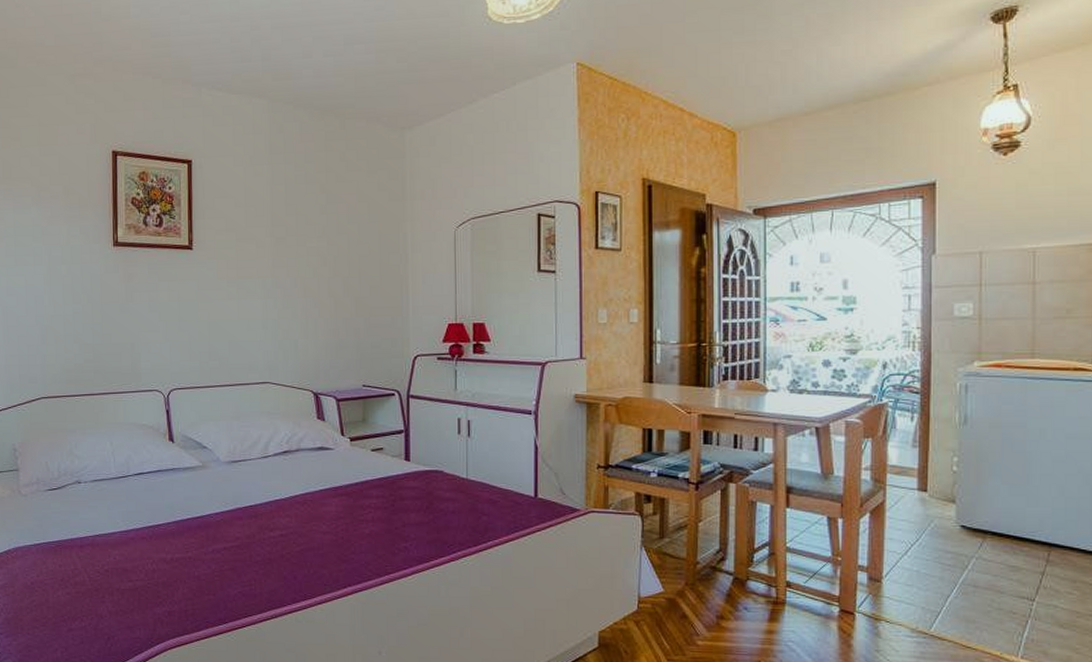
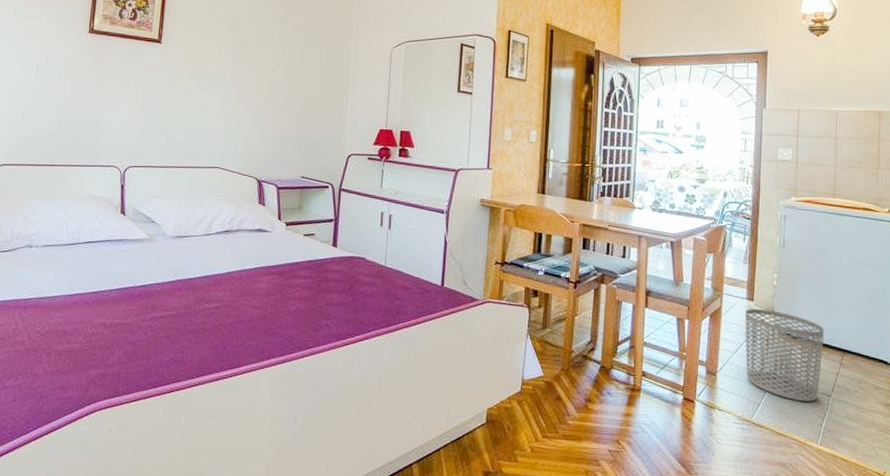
waste bin: none [917,500,1023,607] -> present [745,308,824,402]

